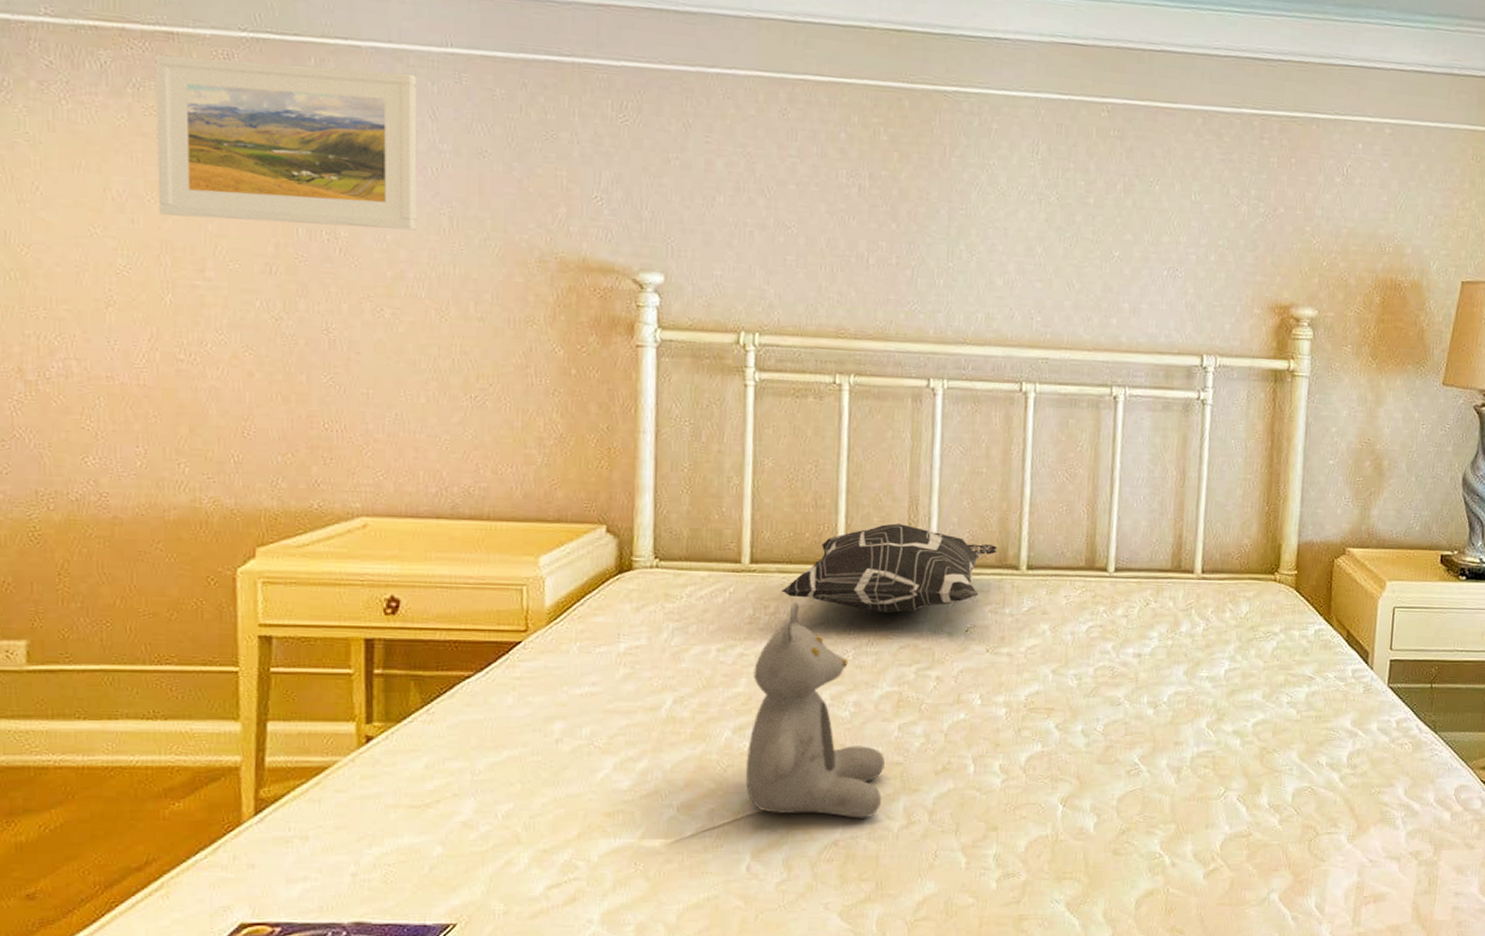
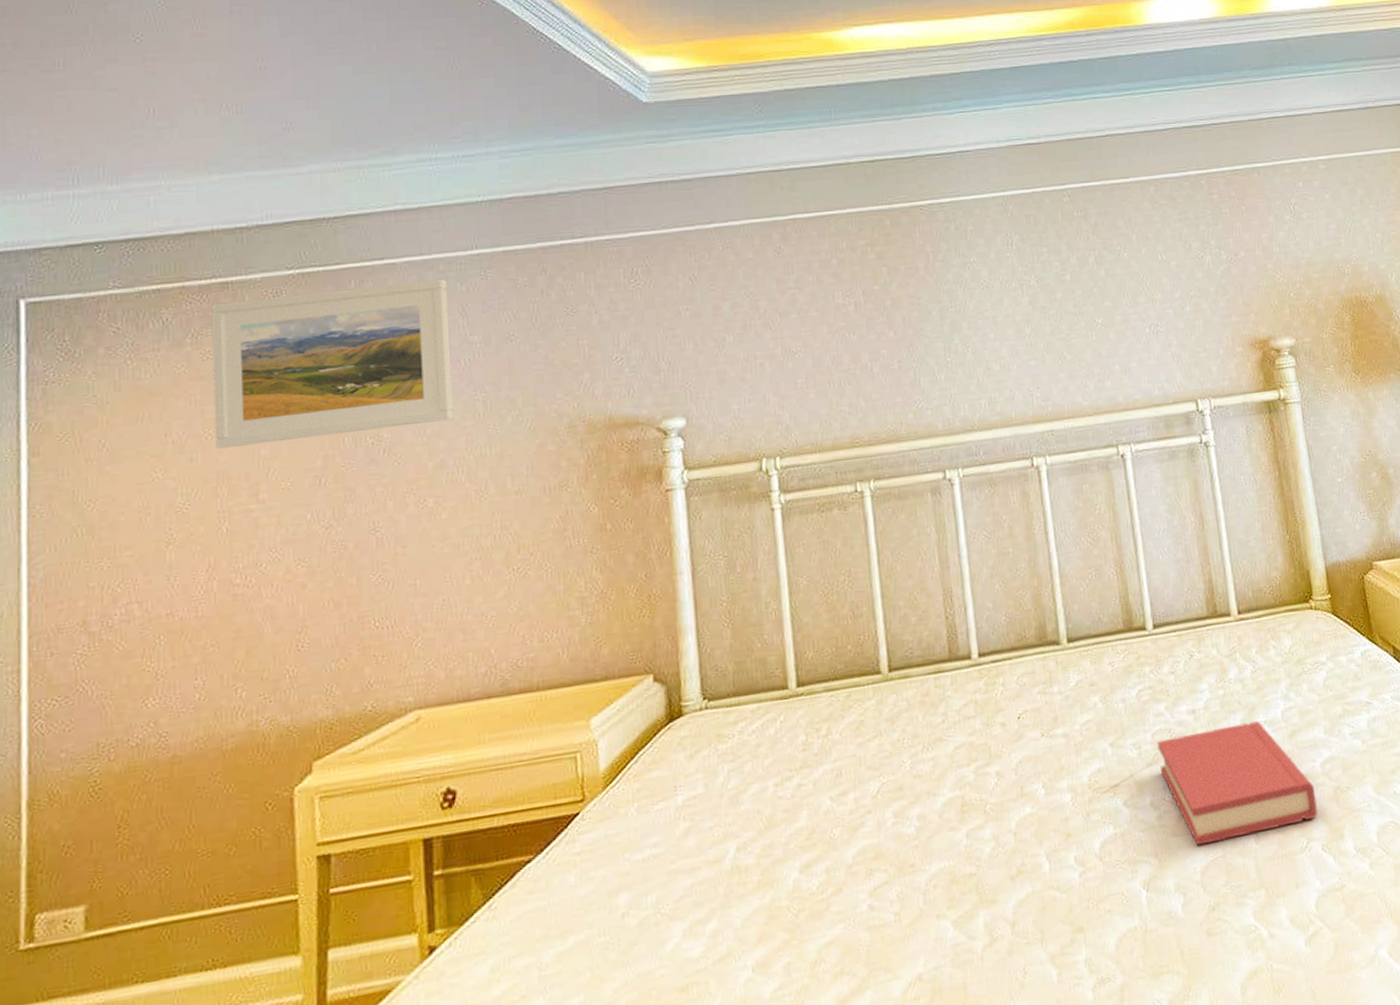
teddy bear: present [746,601,885,818] -> none [813,718,961,956]
decorative pillow: present [782,523,998,614] -> none [831,618,1036,715]
hardback book: none [1096,674,1242,776] -> present [1157,720,1318,846]

